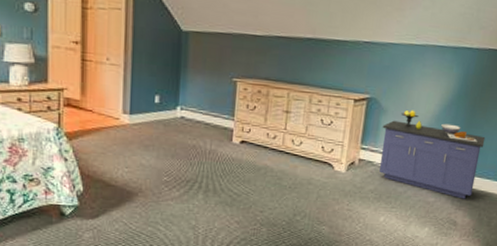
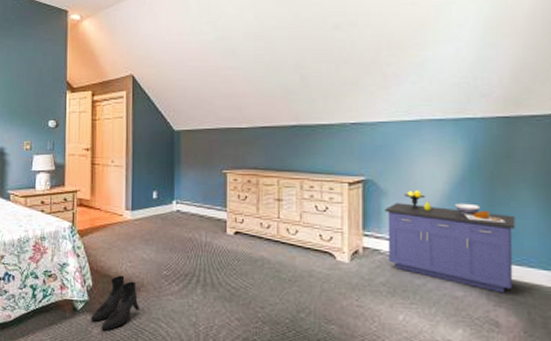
boots: none [82,180,136,235] -> present [91,275,139,331]

